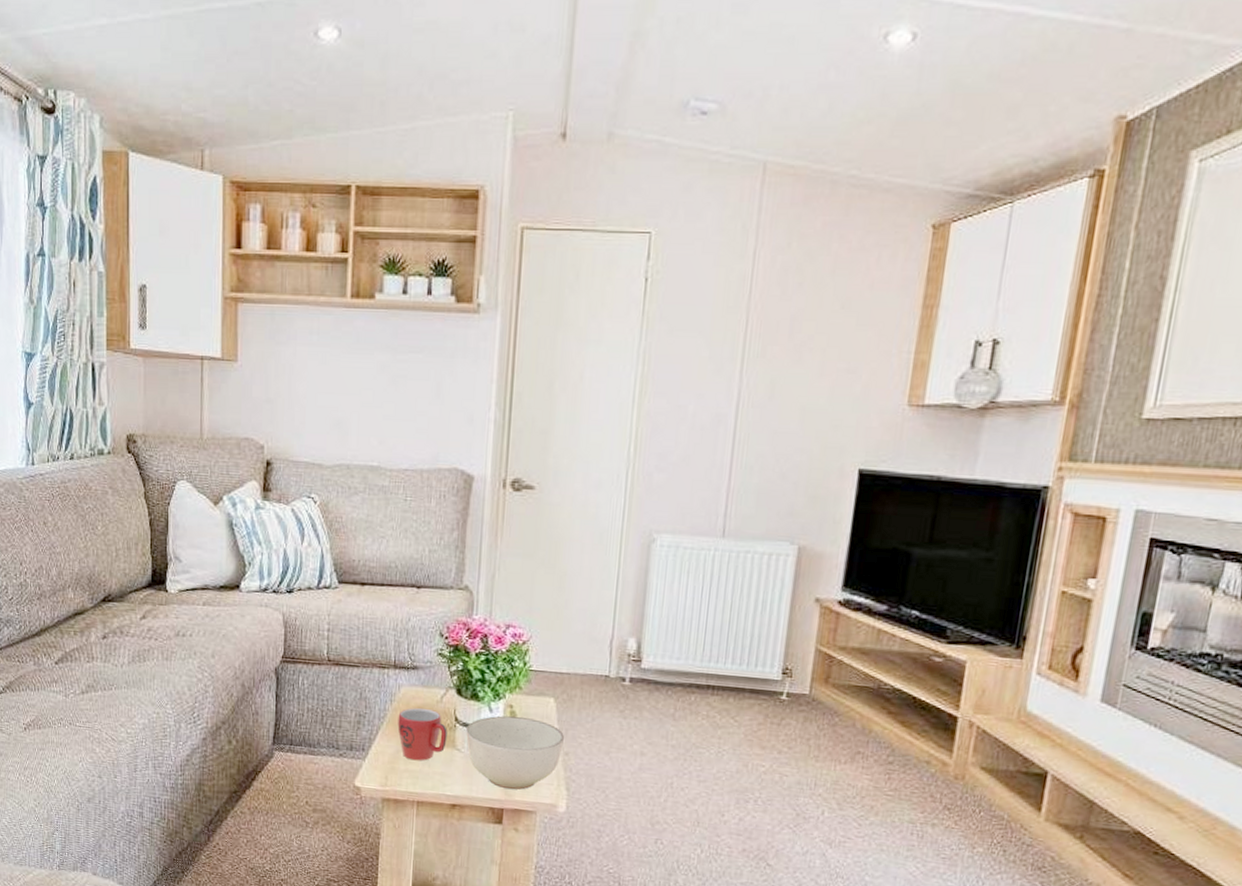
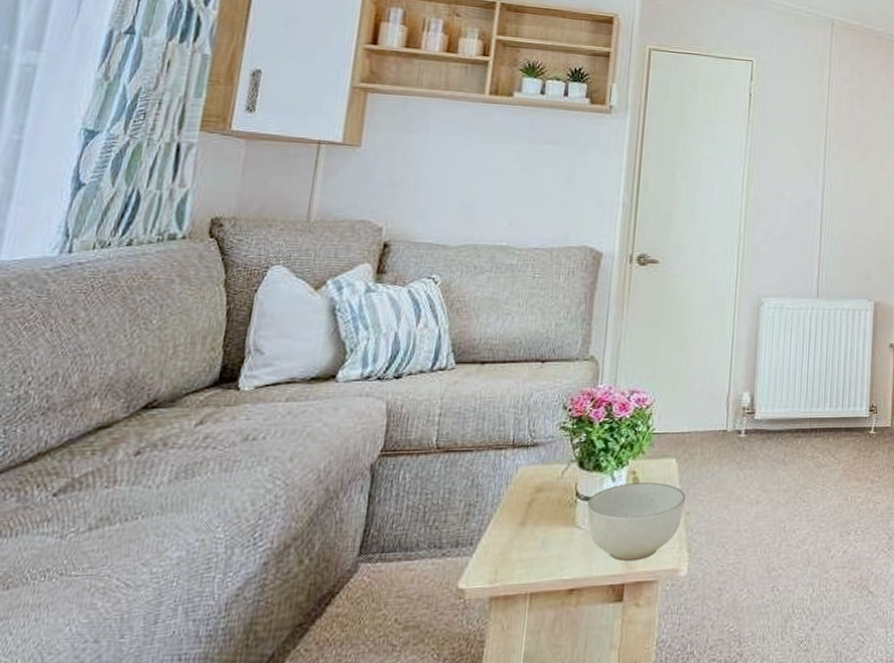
mug: present [397,707,447,761] -> none [512,486,567,547]

